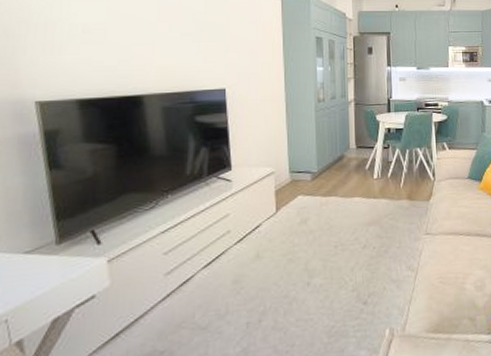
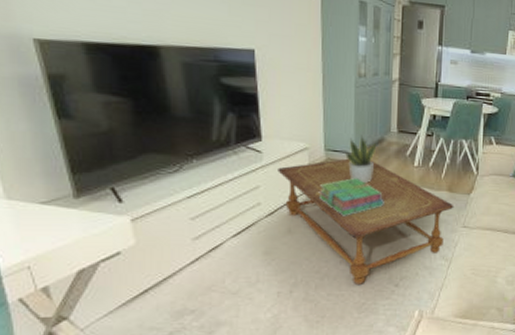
coffee table: none [246,177,415,306] -> present [278,158,454,284]
stack of books: none [285,196,348,236] -> present [318,178,384,216]
potted plant: none [309,154,338,200] -> present [345,134,377,183]

